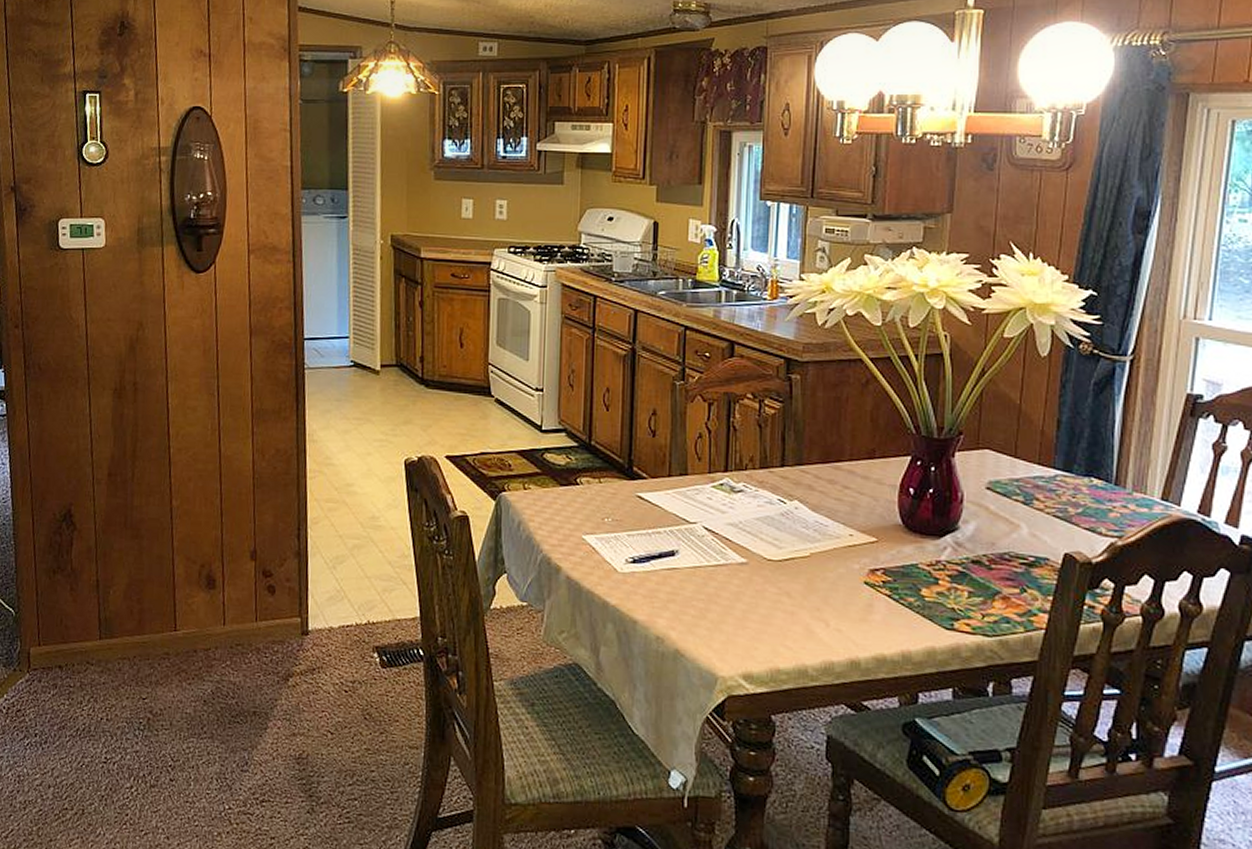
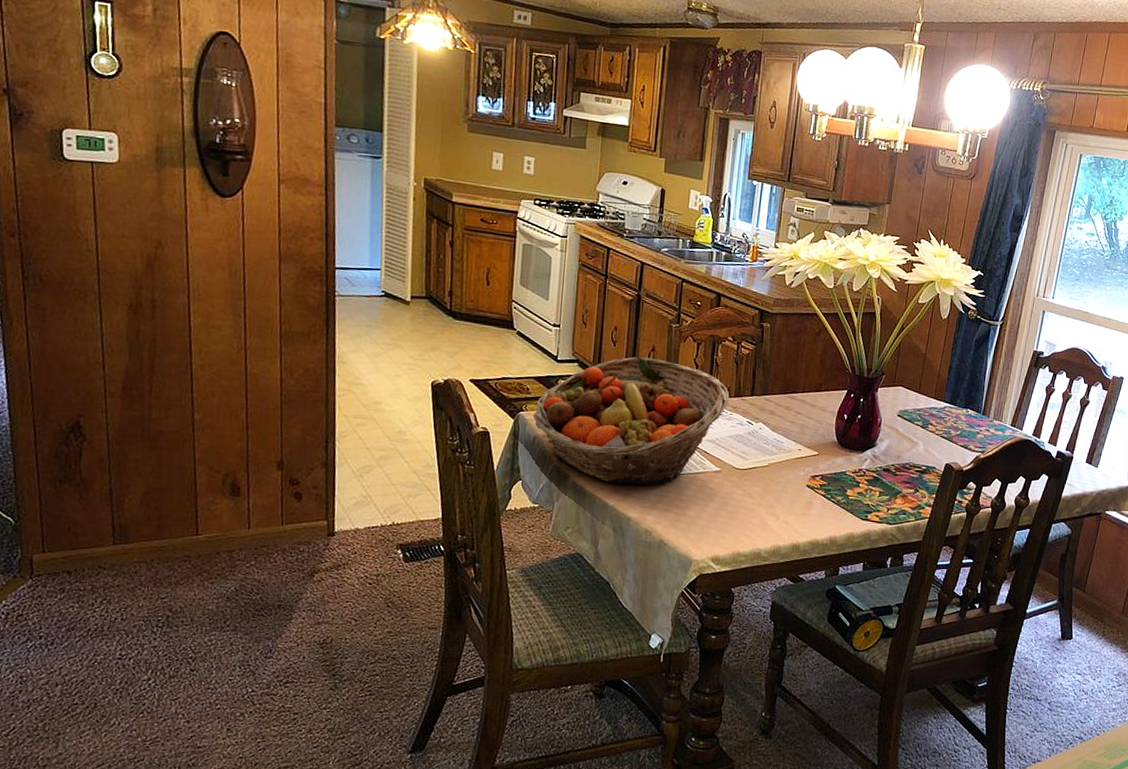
fruit basket: none [517,423,753,580] -> present [533,357,730,485]

